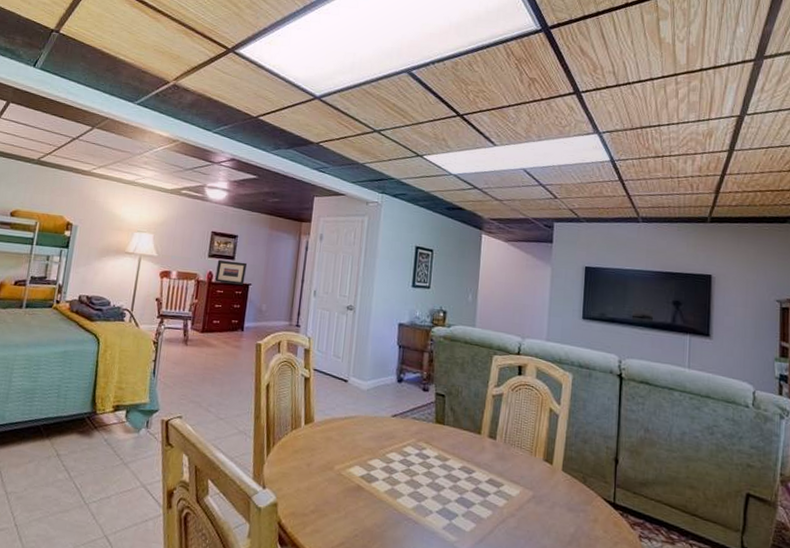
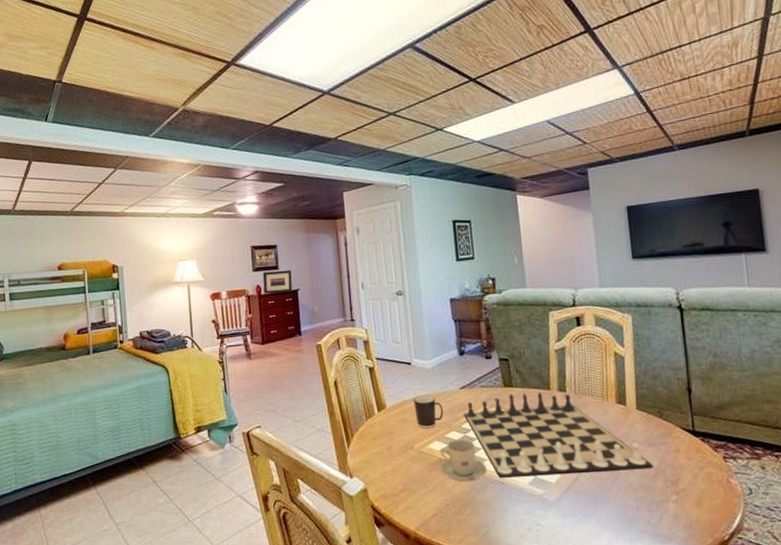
mug: none [341,415,371,452] -> present [413,395,444,429]
teacup: none [356,467,404,515] -> present [440,438,487,482]
chess set: none [390,431,569,535] -> present [464,392,653,479]

